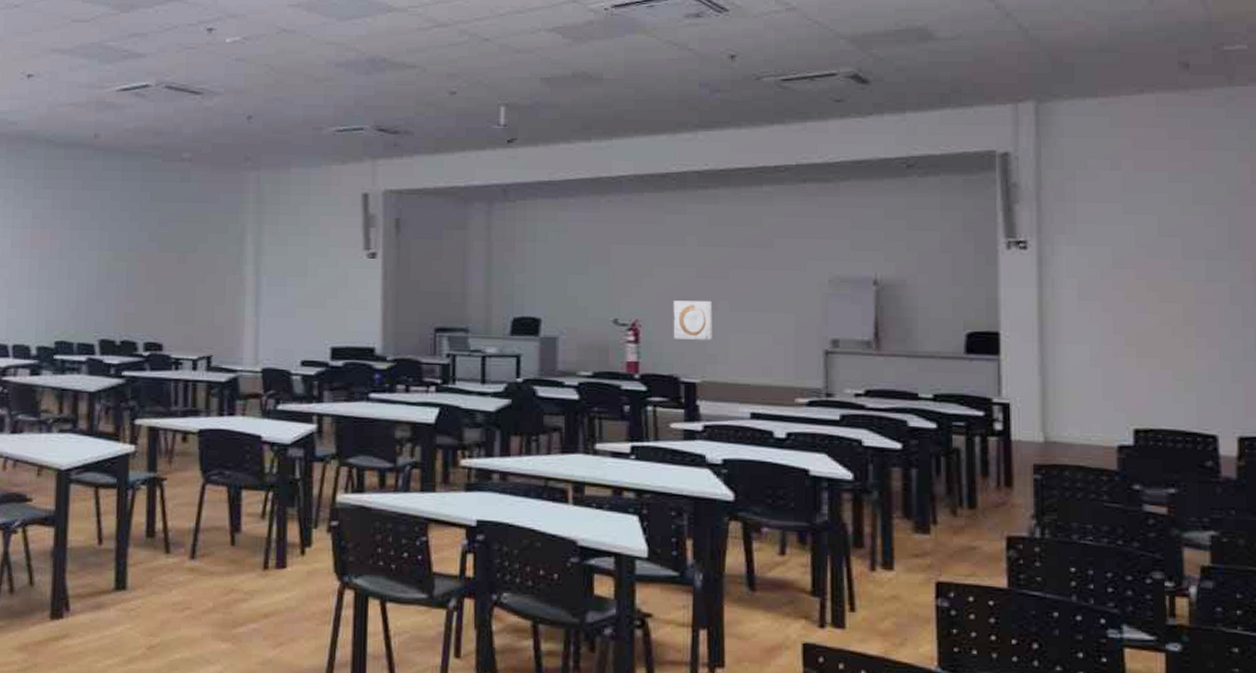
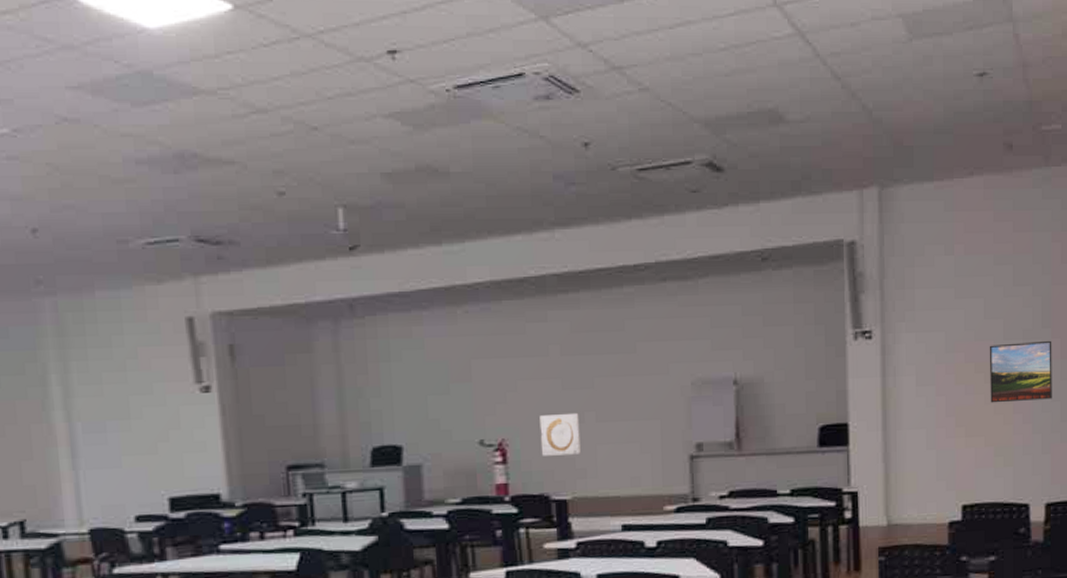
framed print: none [1164,262,1244,325] -> present [989,340,1052,403]

